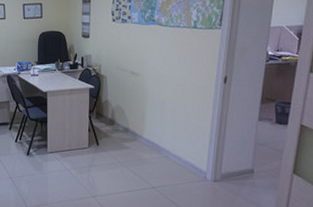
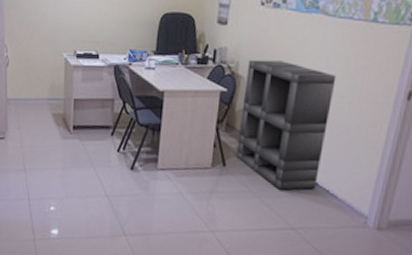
shelving unit: none [106,62,173,159] -> present [236,59,337,190]

